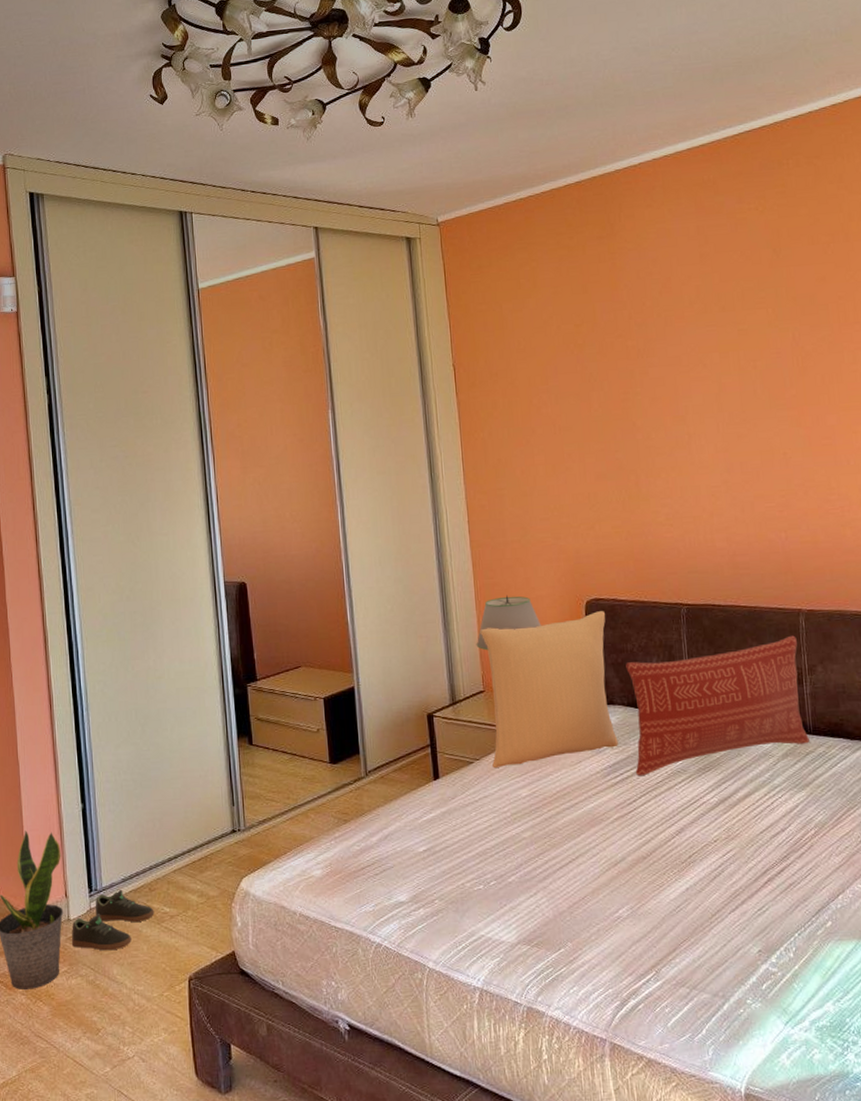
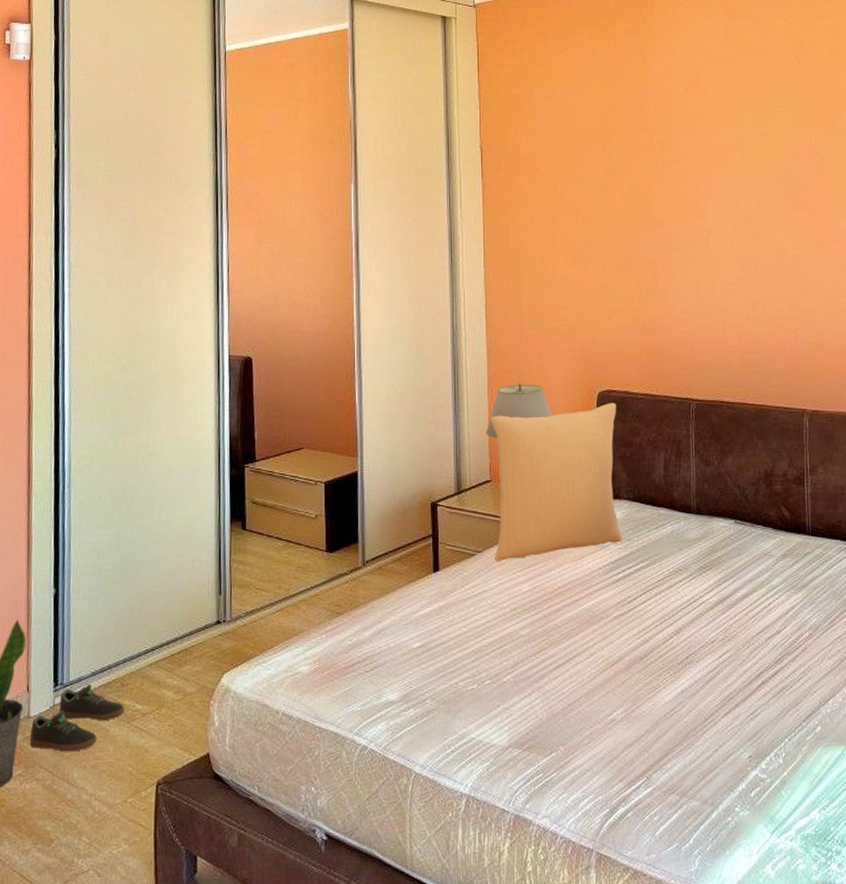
pillow: present [626,635,809,777] -> none [634,435,808,574]

